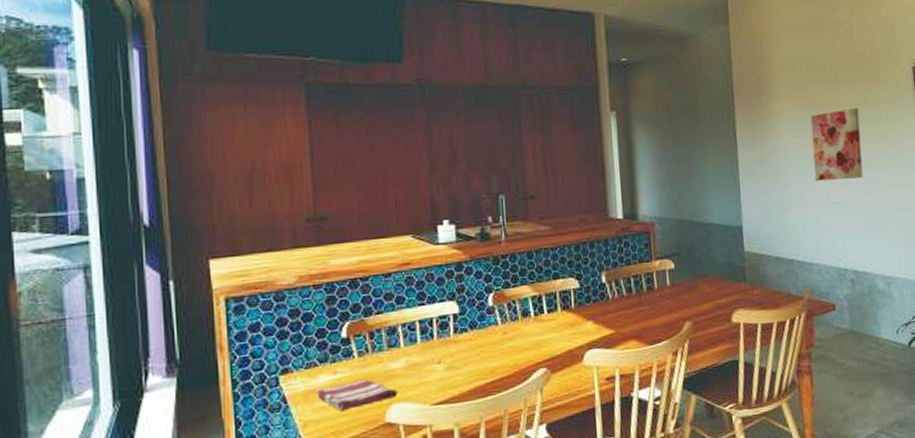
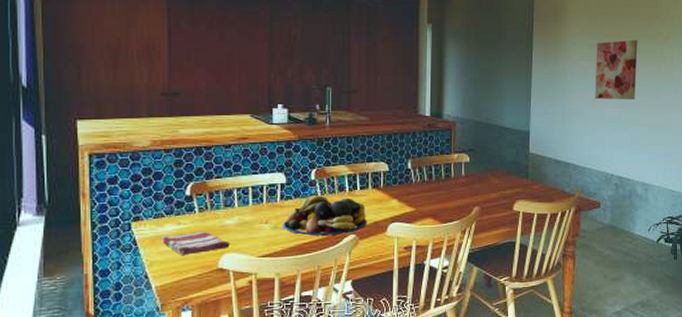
fruit bowl: none [459,324,559,374] -> present [283,195,367,236]

